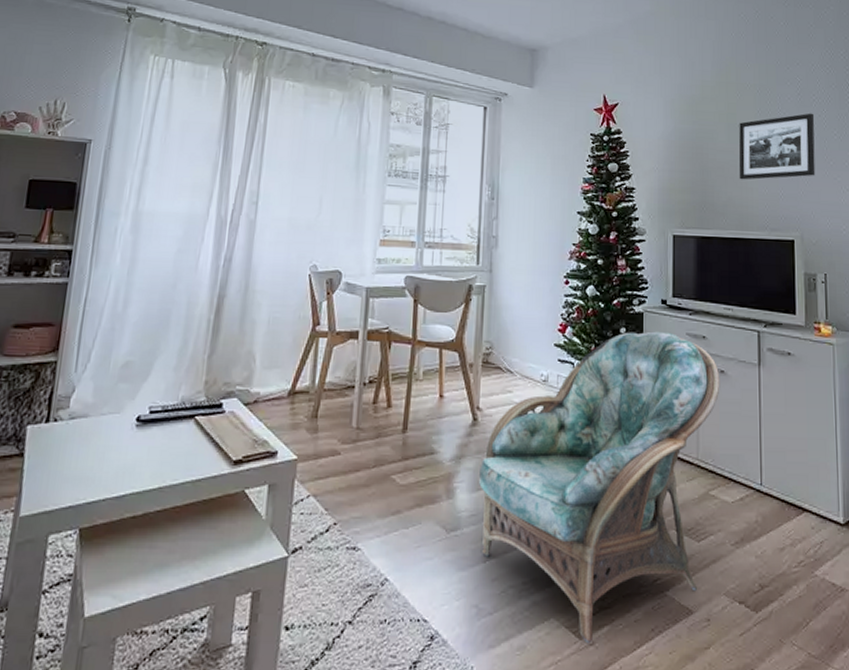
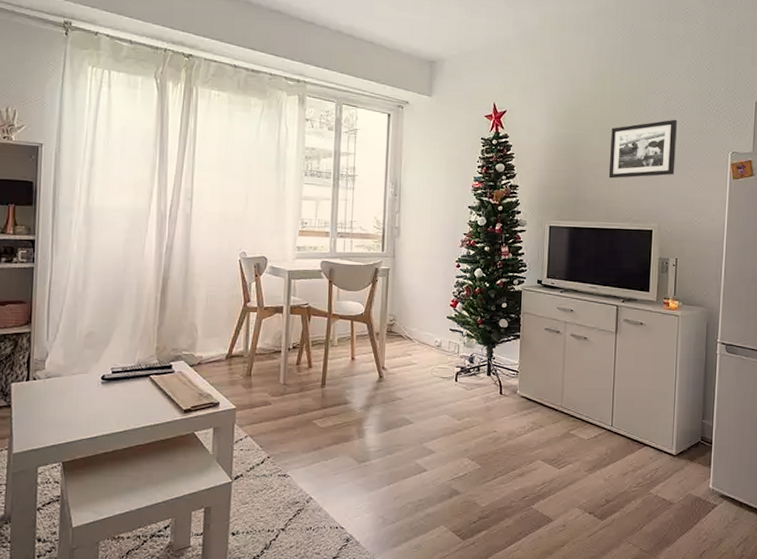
armchair: present [479,331,720,644] -> none [384,306,583,543]

